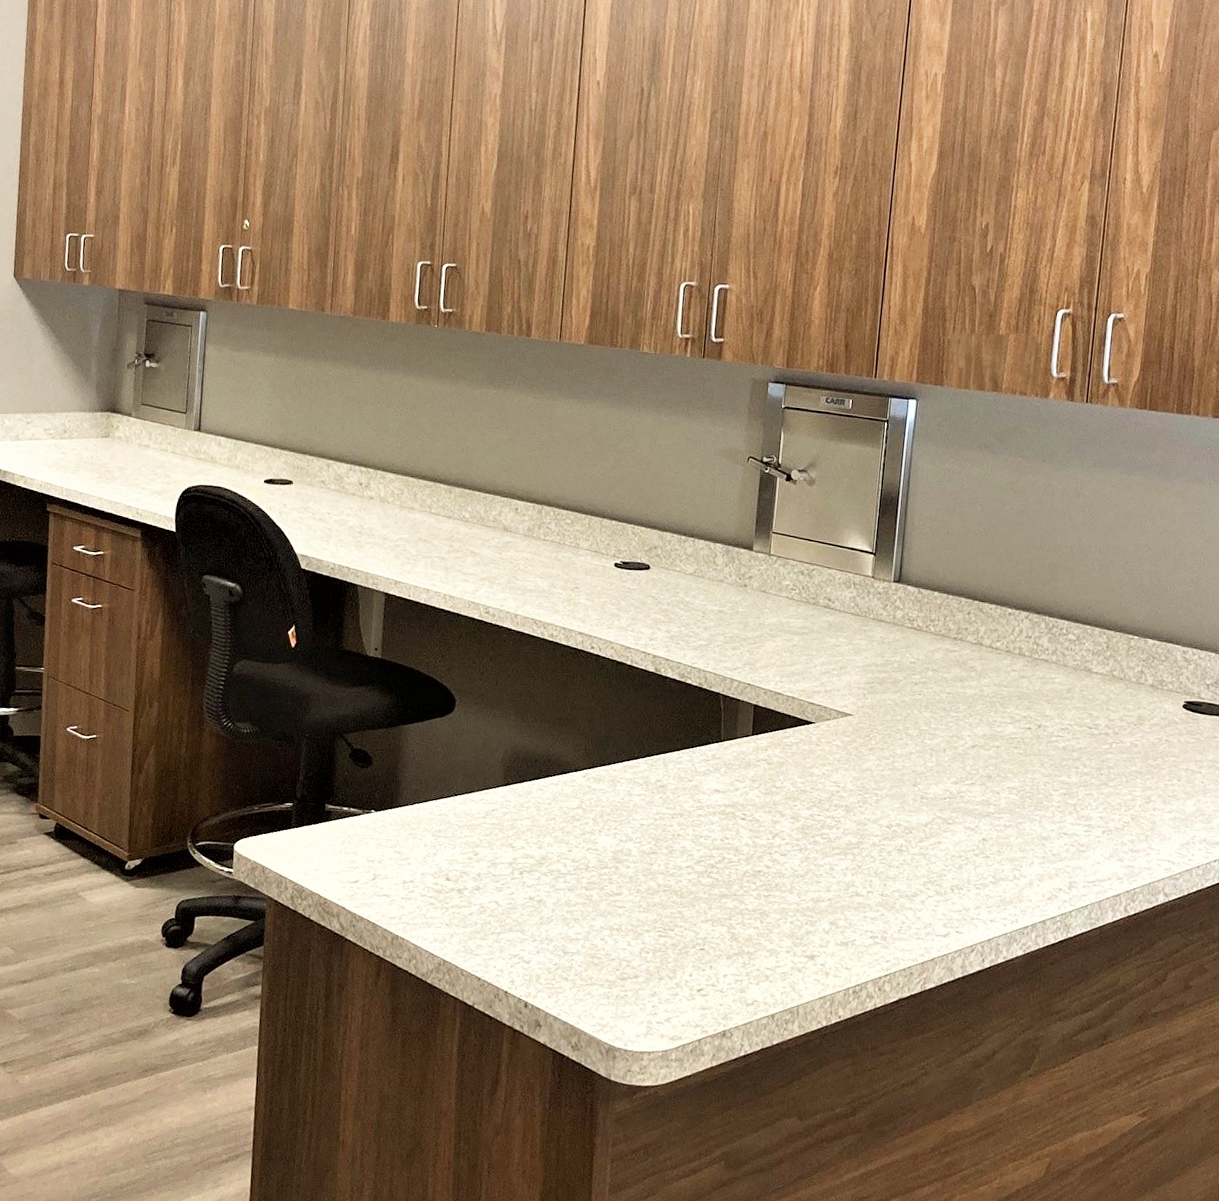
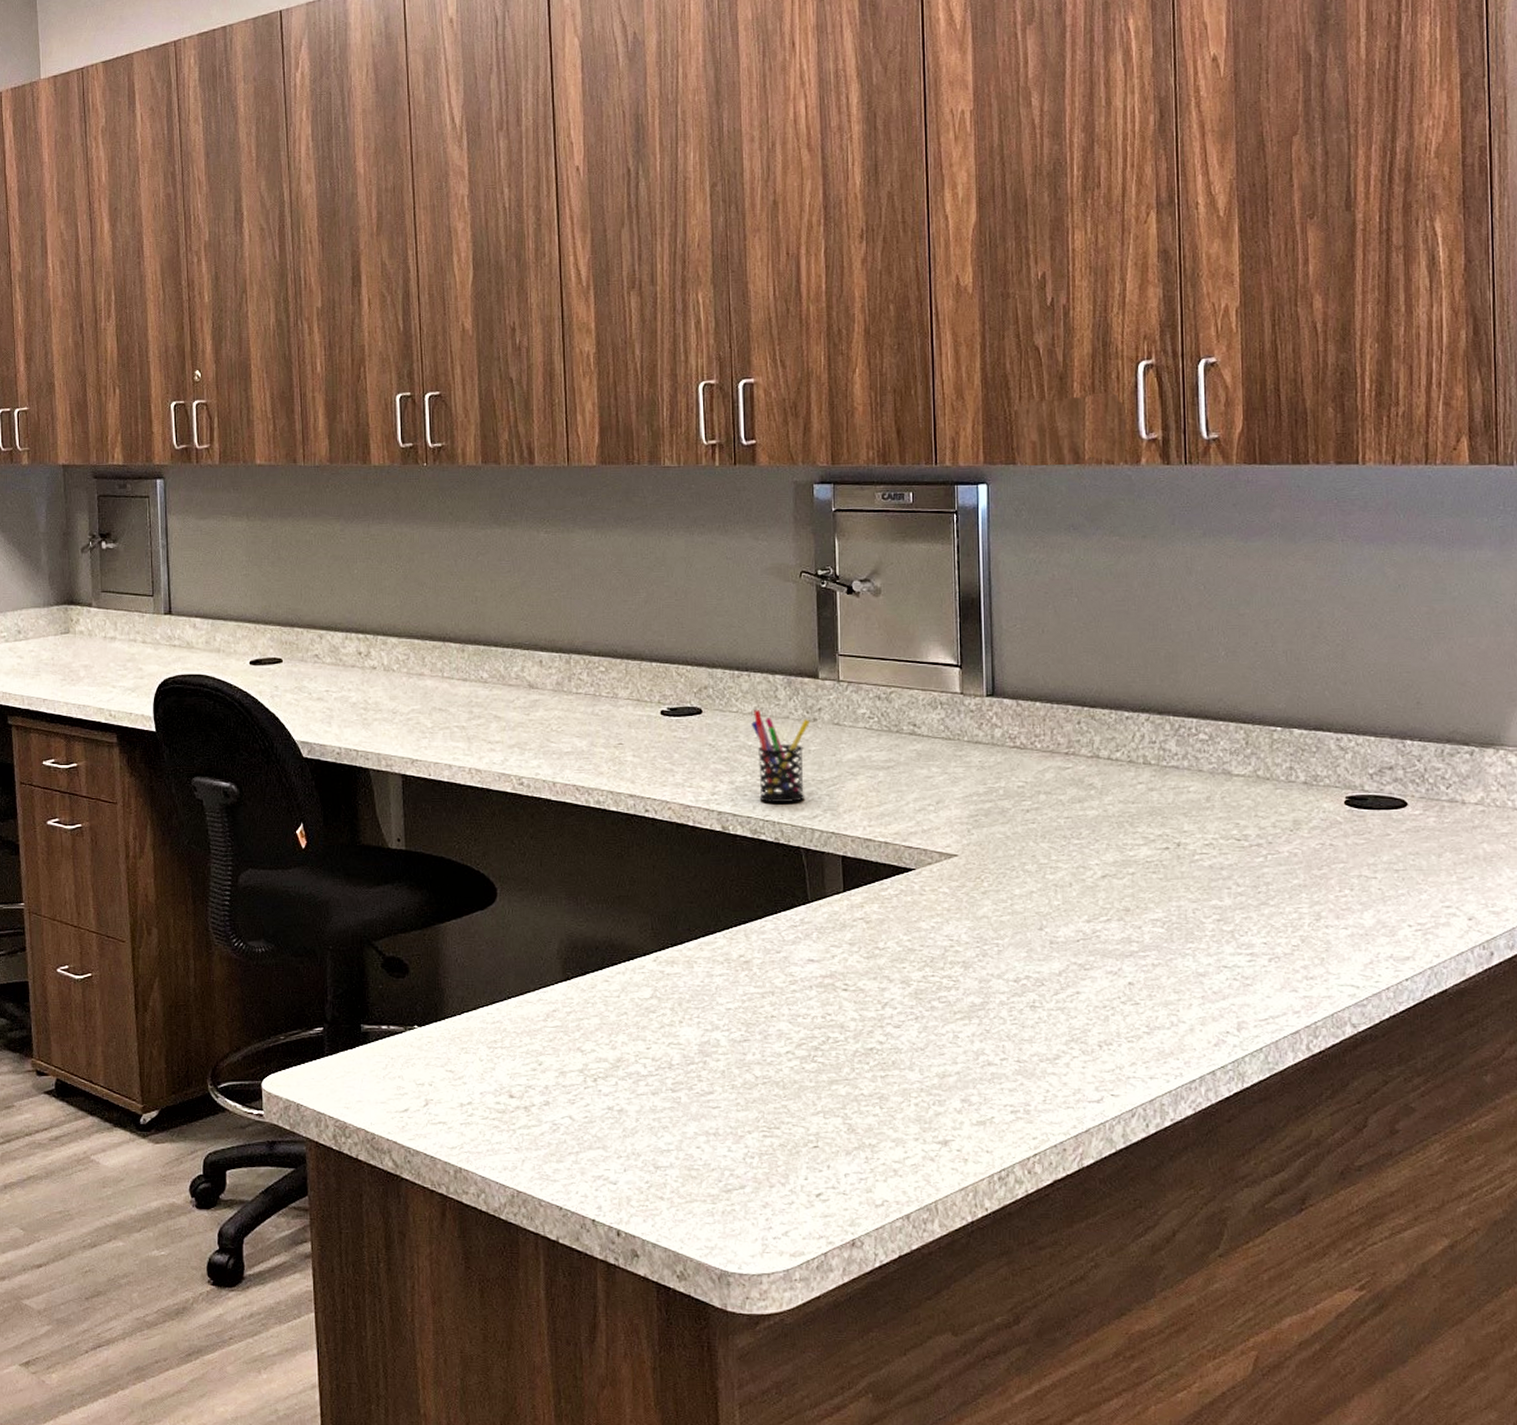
pen holder: none [690,571,741,654] -> present [751,709,810,803]

